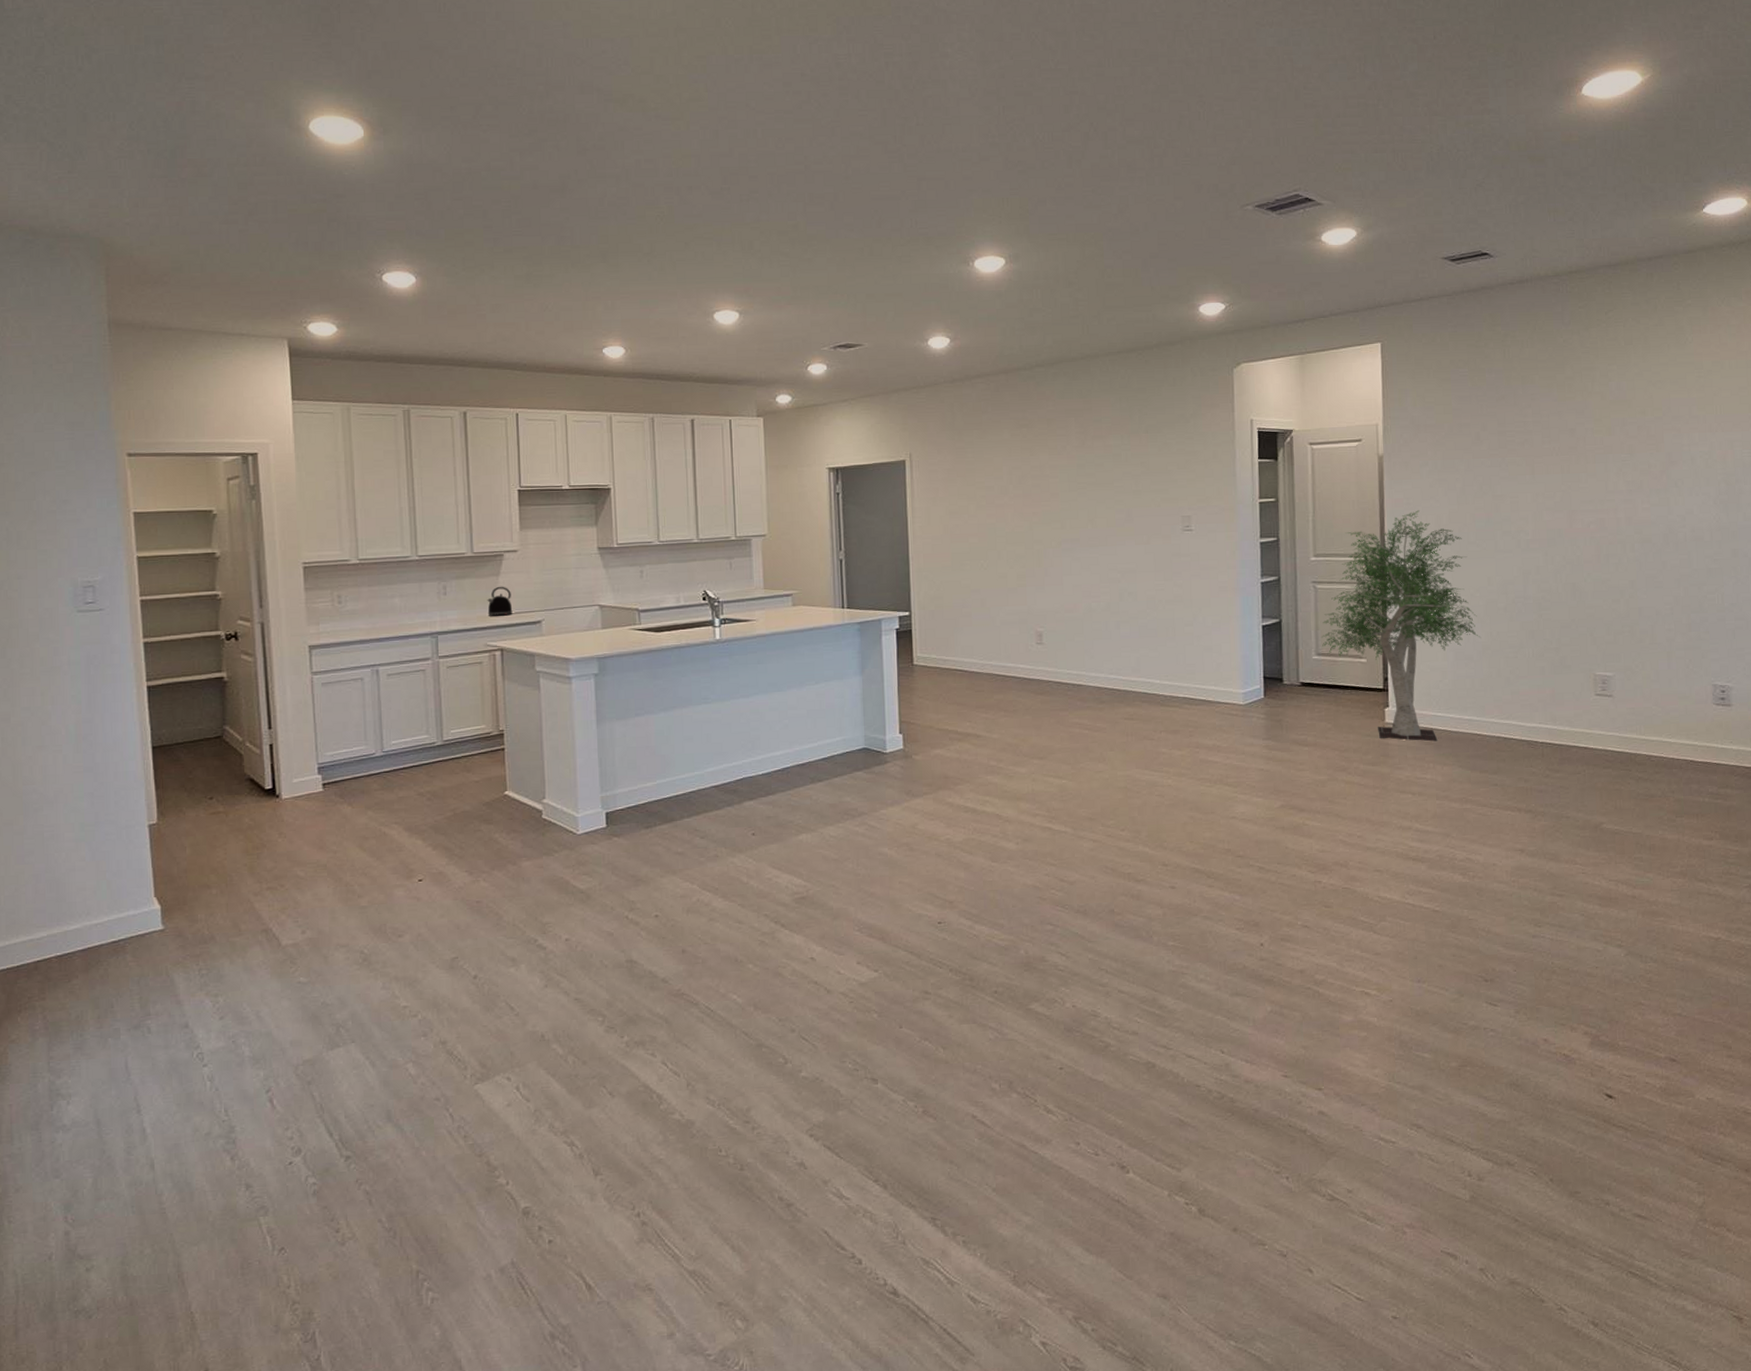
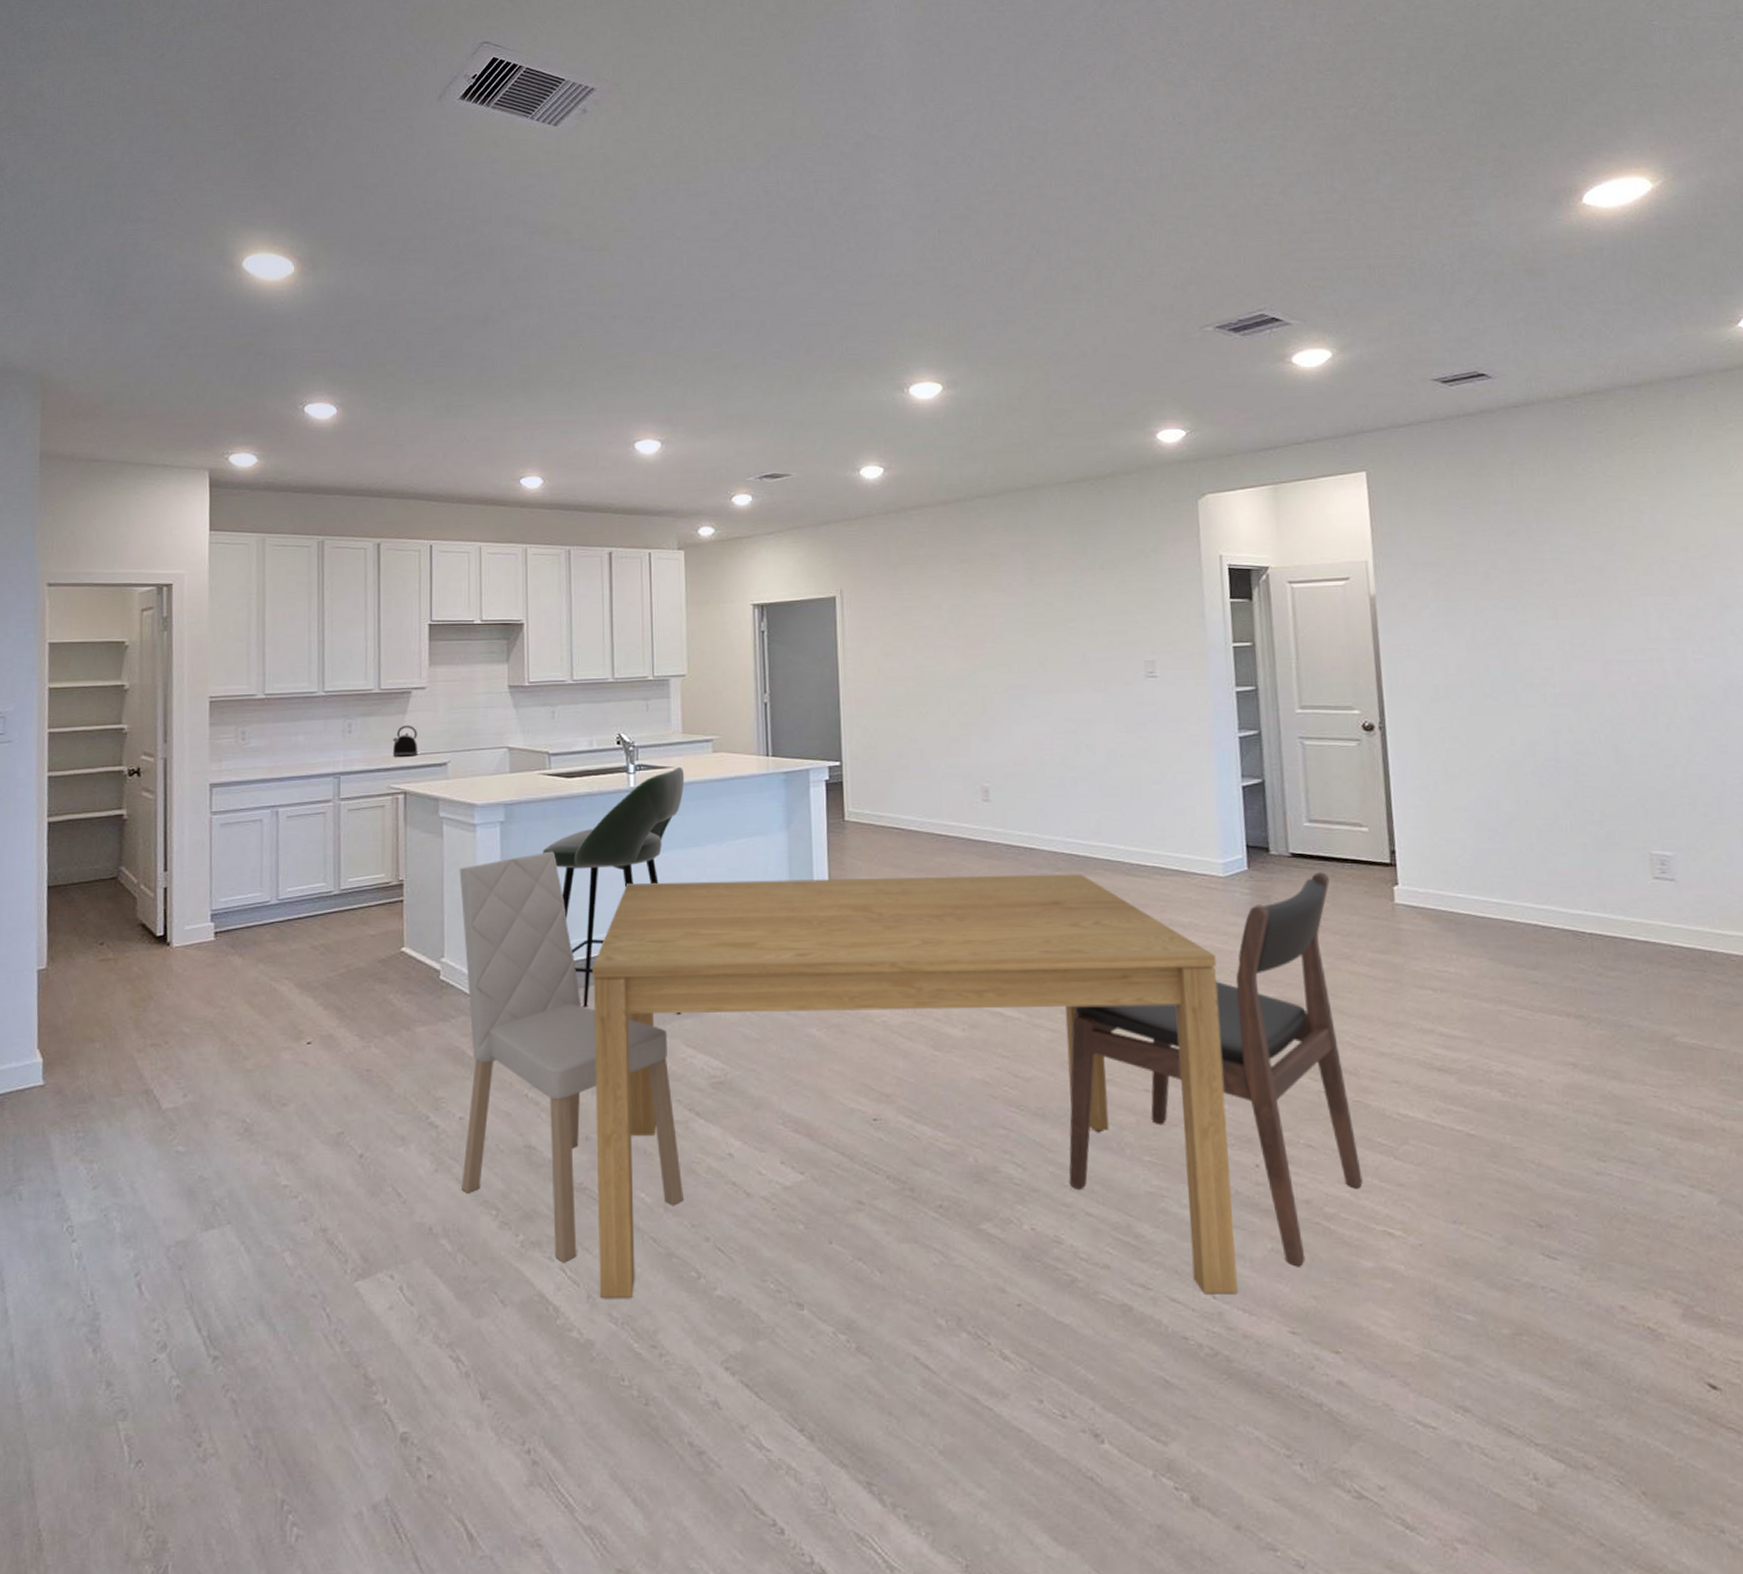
dining chair: none [556,699,771,1058] -> present [459,851,684,1263]
bar stool: none [636,619,767,842] -> present [543,766,685,1016]
dining table: none [685,705,1242,1085] -> present [593,874,1238,1298]
dining chair: none [1105,698,1347,1024] -> present [1068,872,1363,1267]
potted tree: present [1322,510,1481,742] -> none [1313,658,1506,928]

